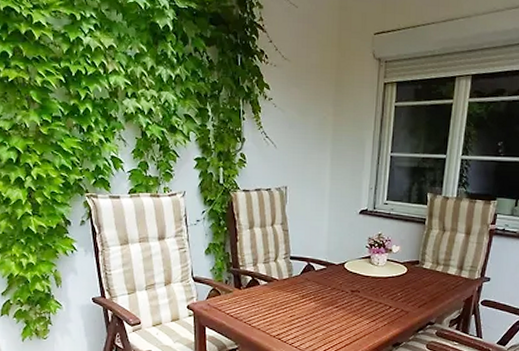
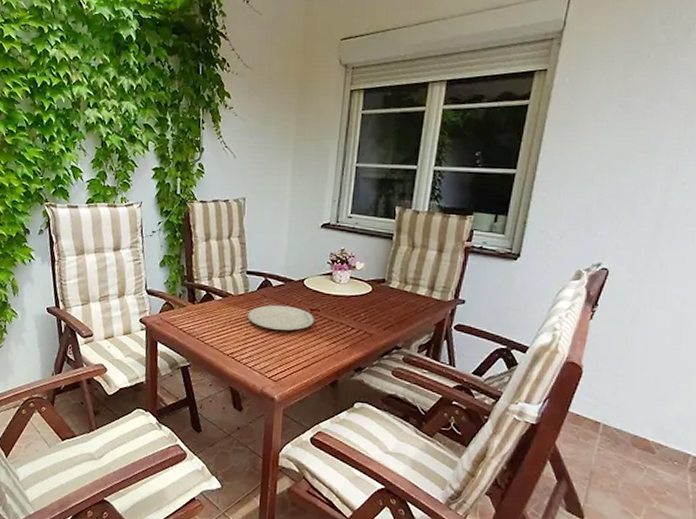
plate: none [292,287,355,311] -> present [248,304,314,331]

